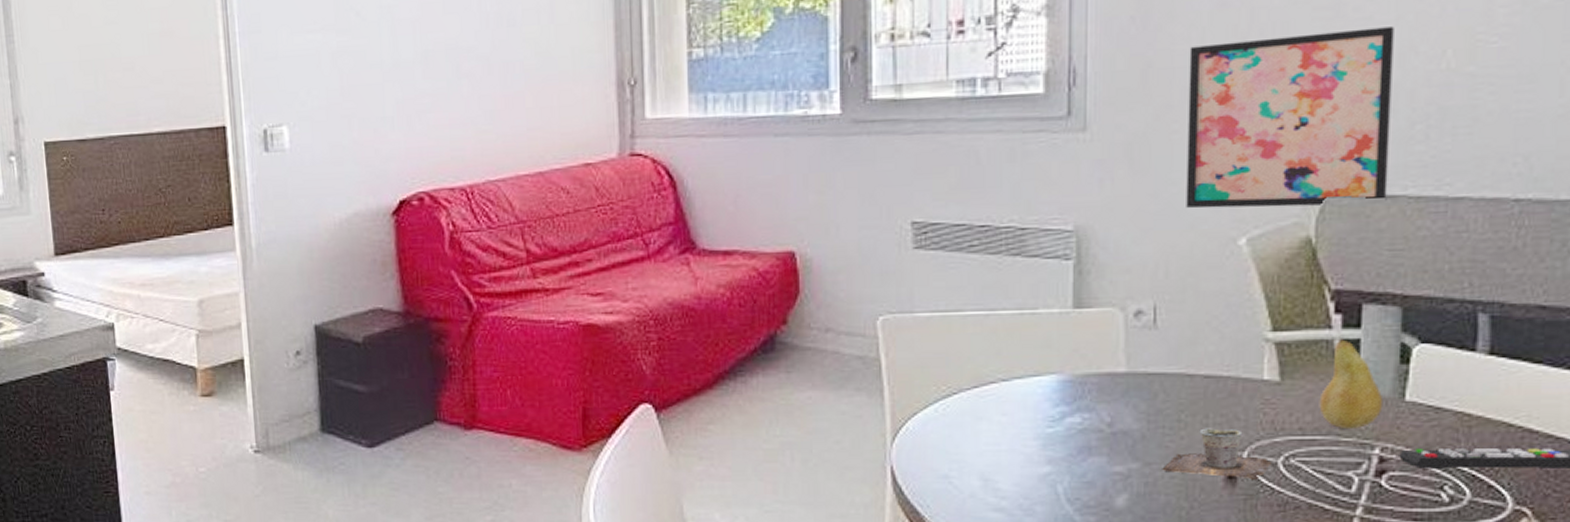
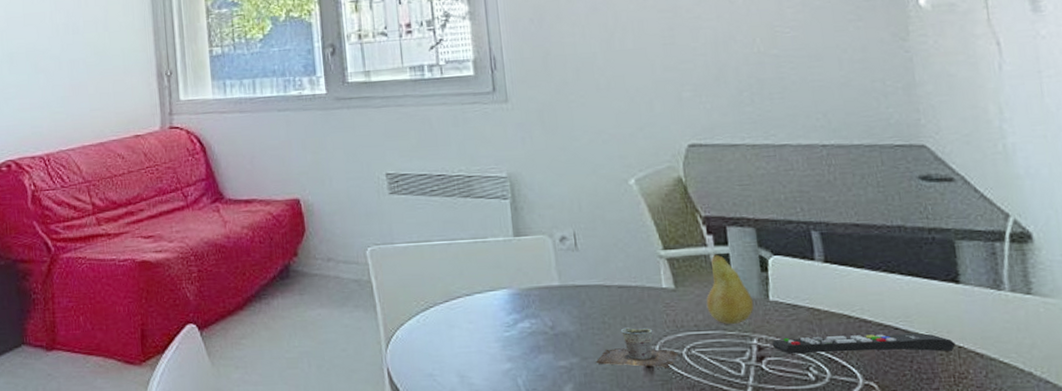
wall art: present [1186,26,1394,209] -> none [575,23,732,158]

